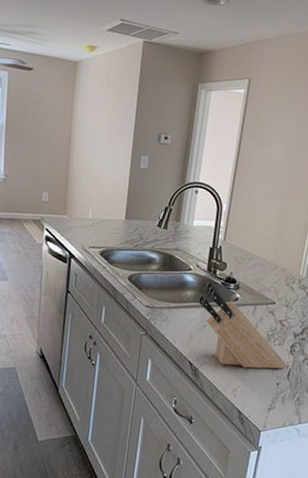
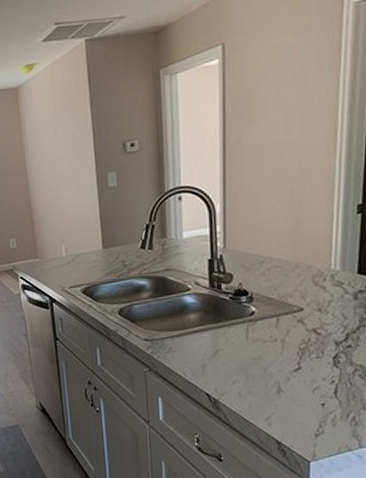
knife block: present [198,282,288,369] -> none [205,299,332,392]

